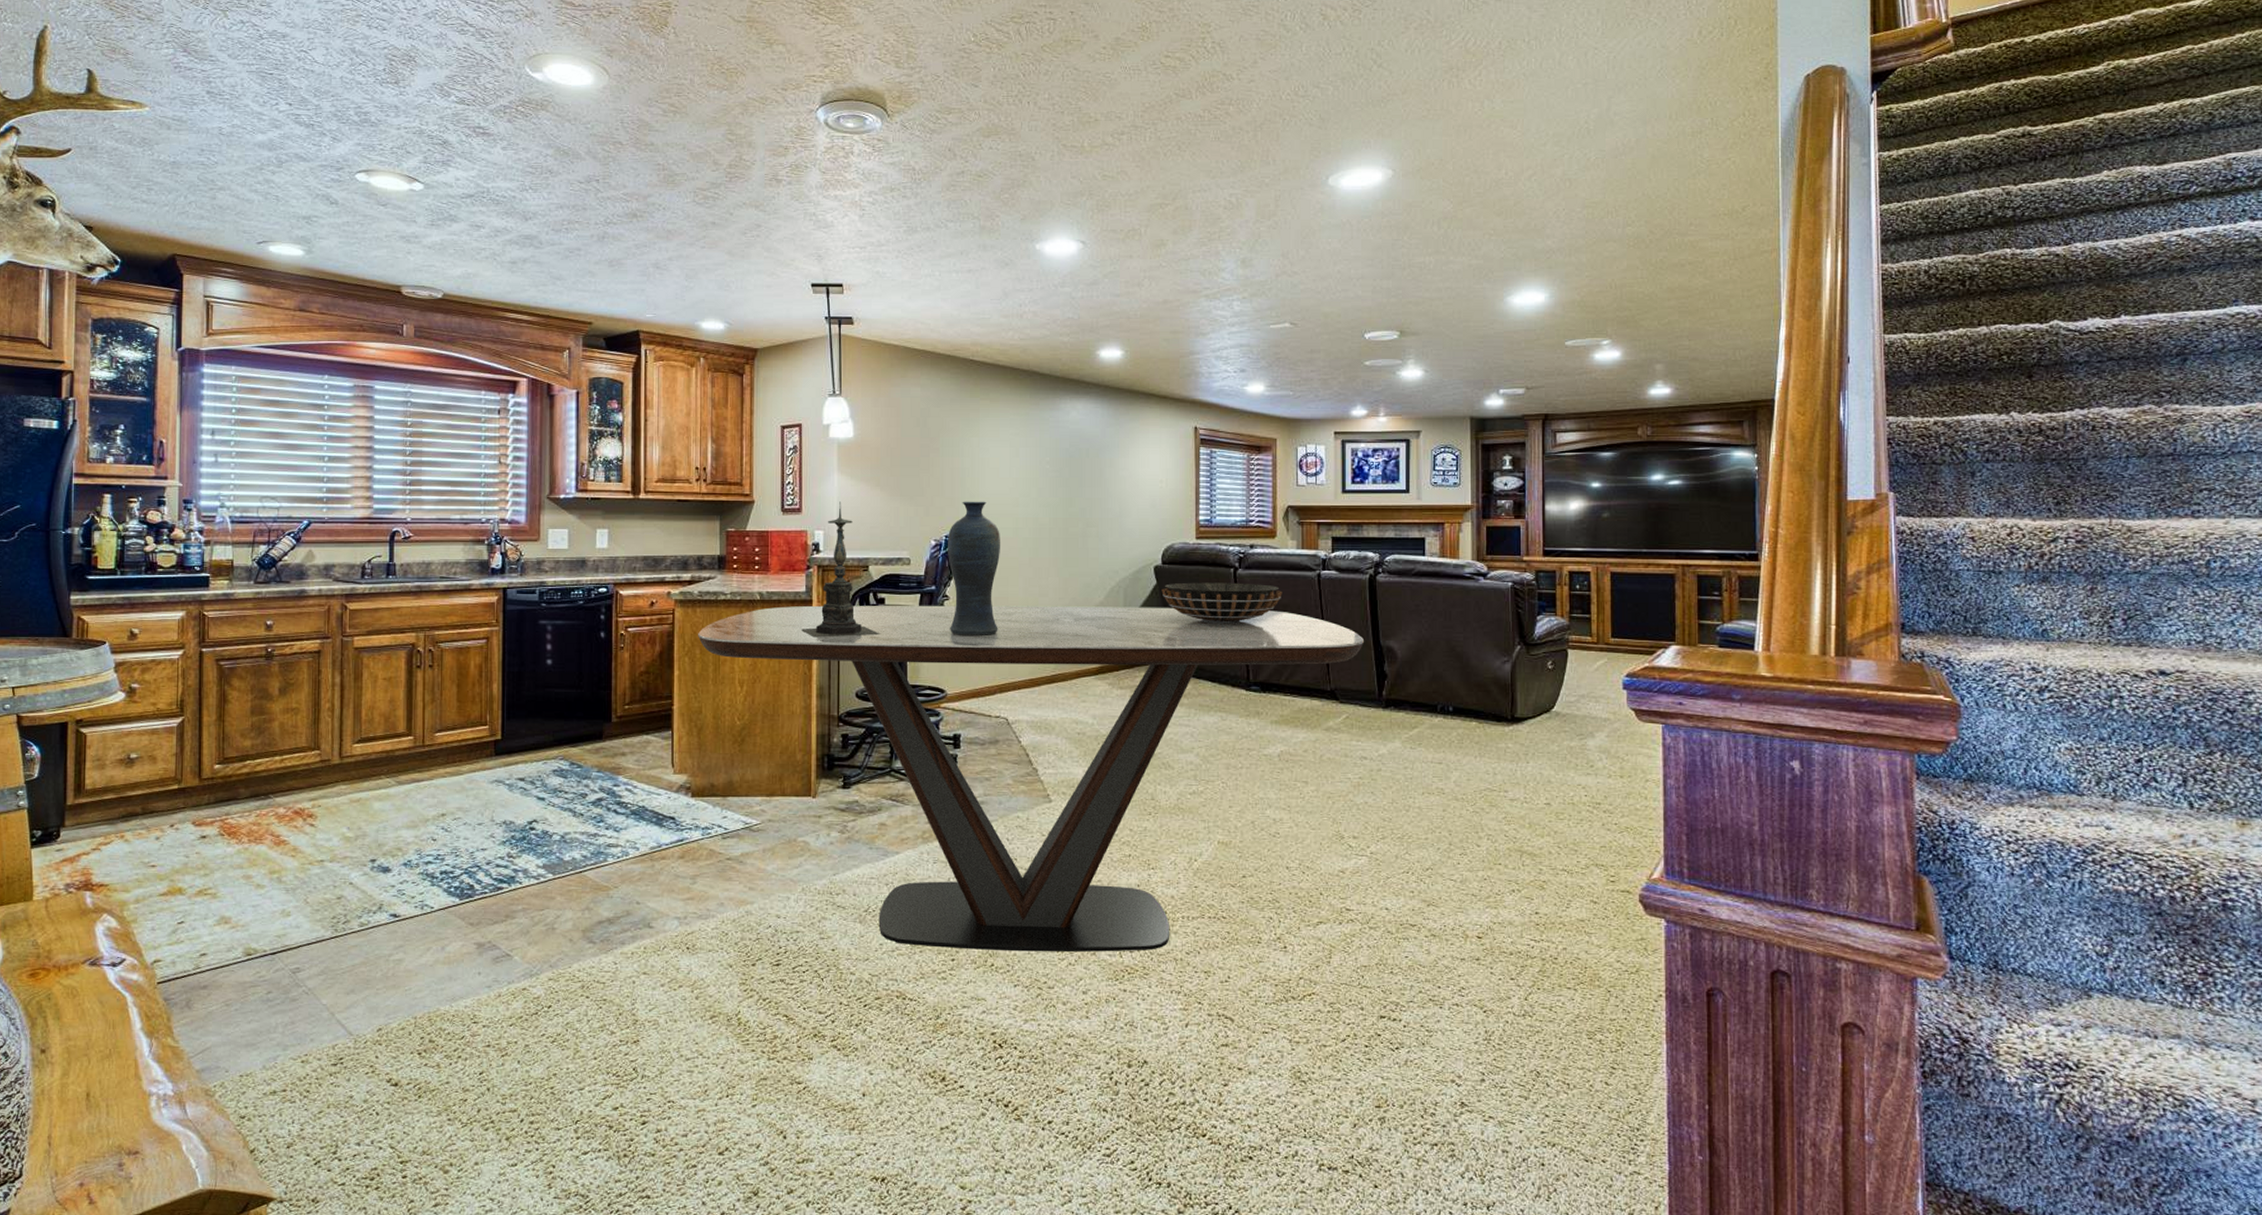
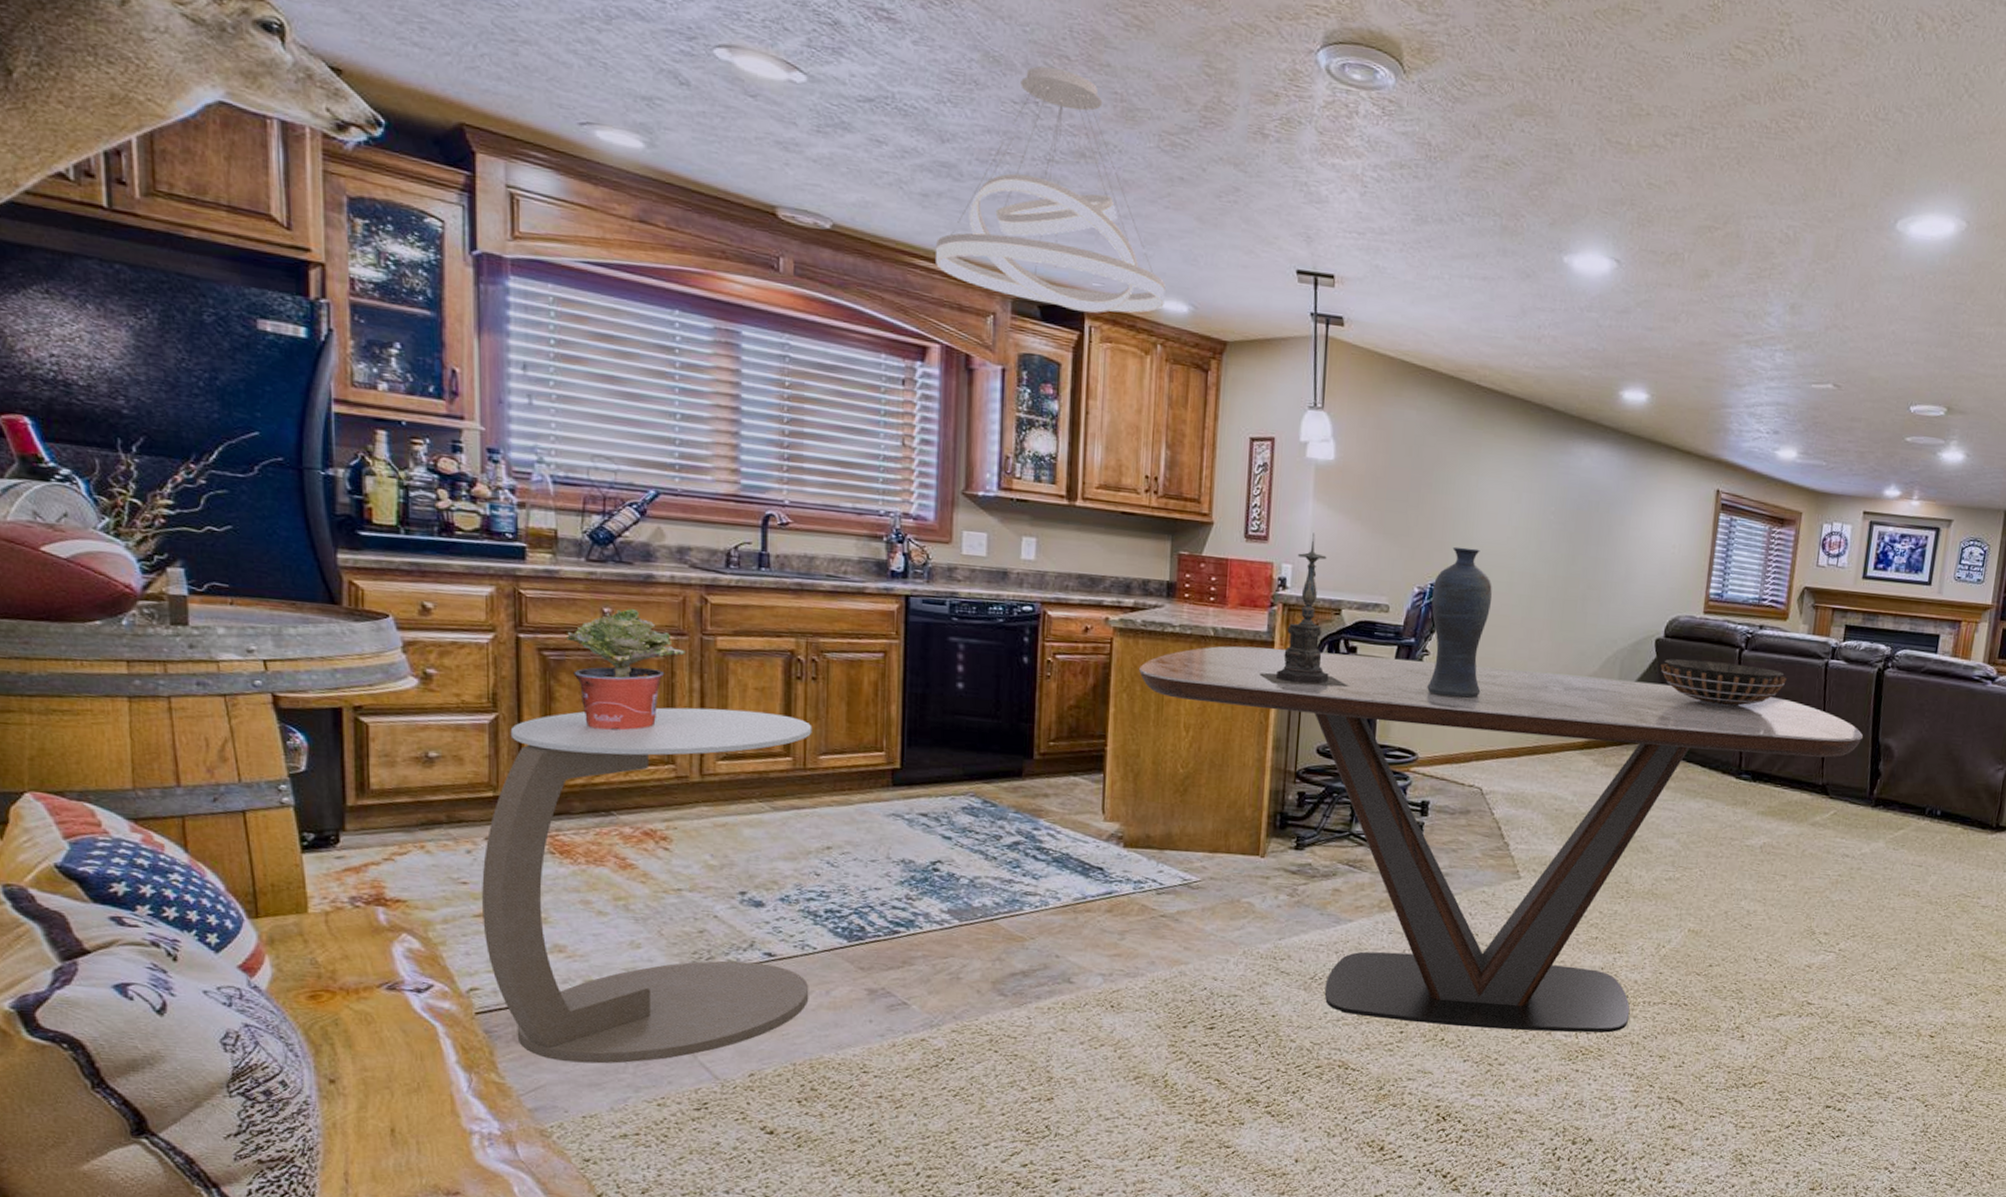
side table: none [166,698,430,1025] -> present [482,707,812,1064]
potted plant: none [237,619,330,724] -> present [565,608,687,731]
pendant light: none [523,153,705,338] -> present [936,66,1166,313]

